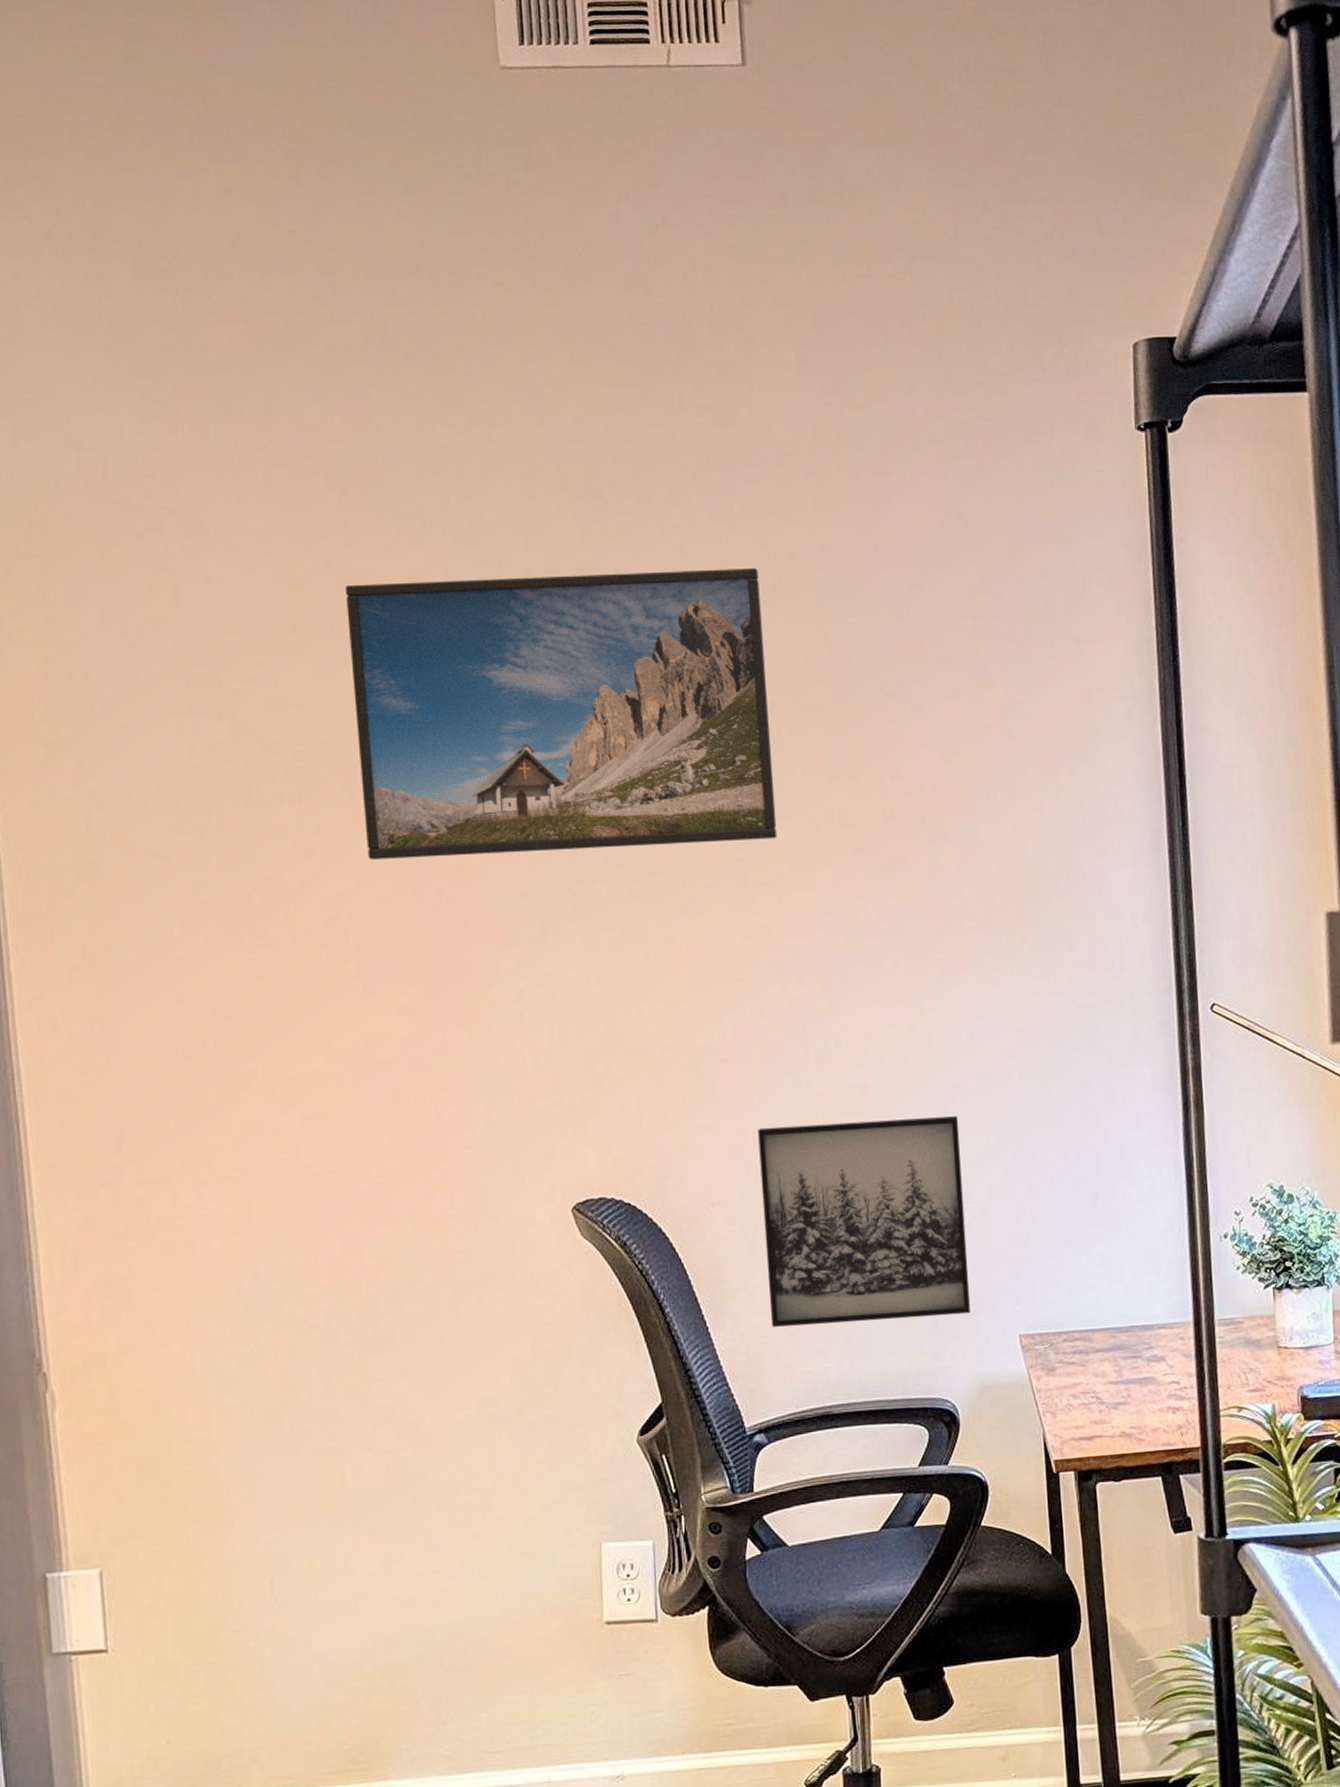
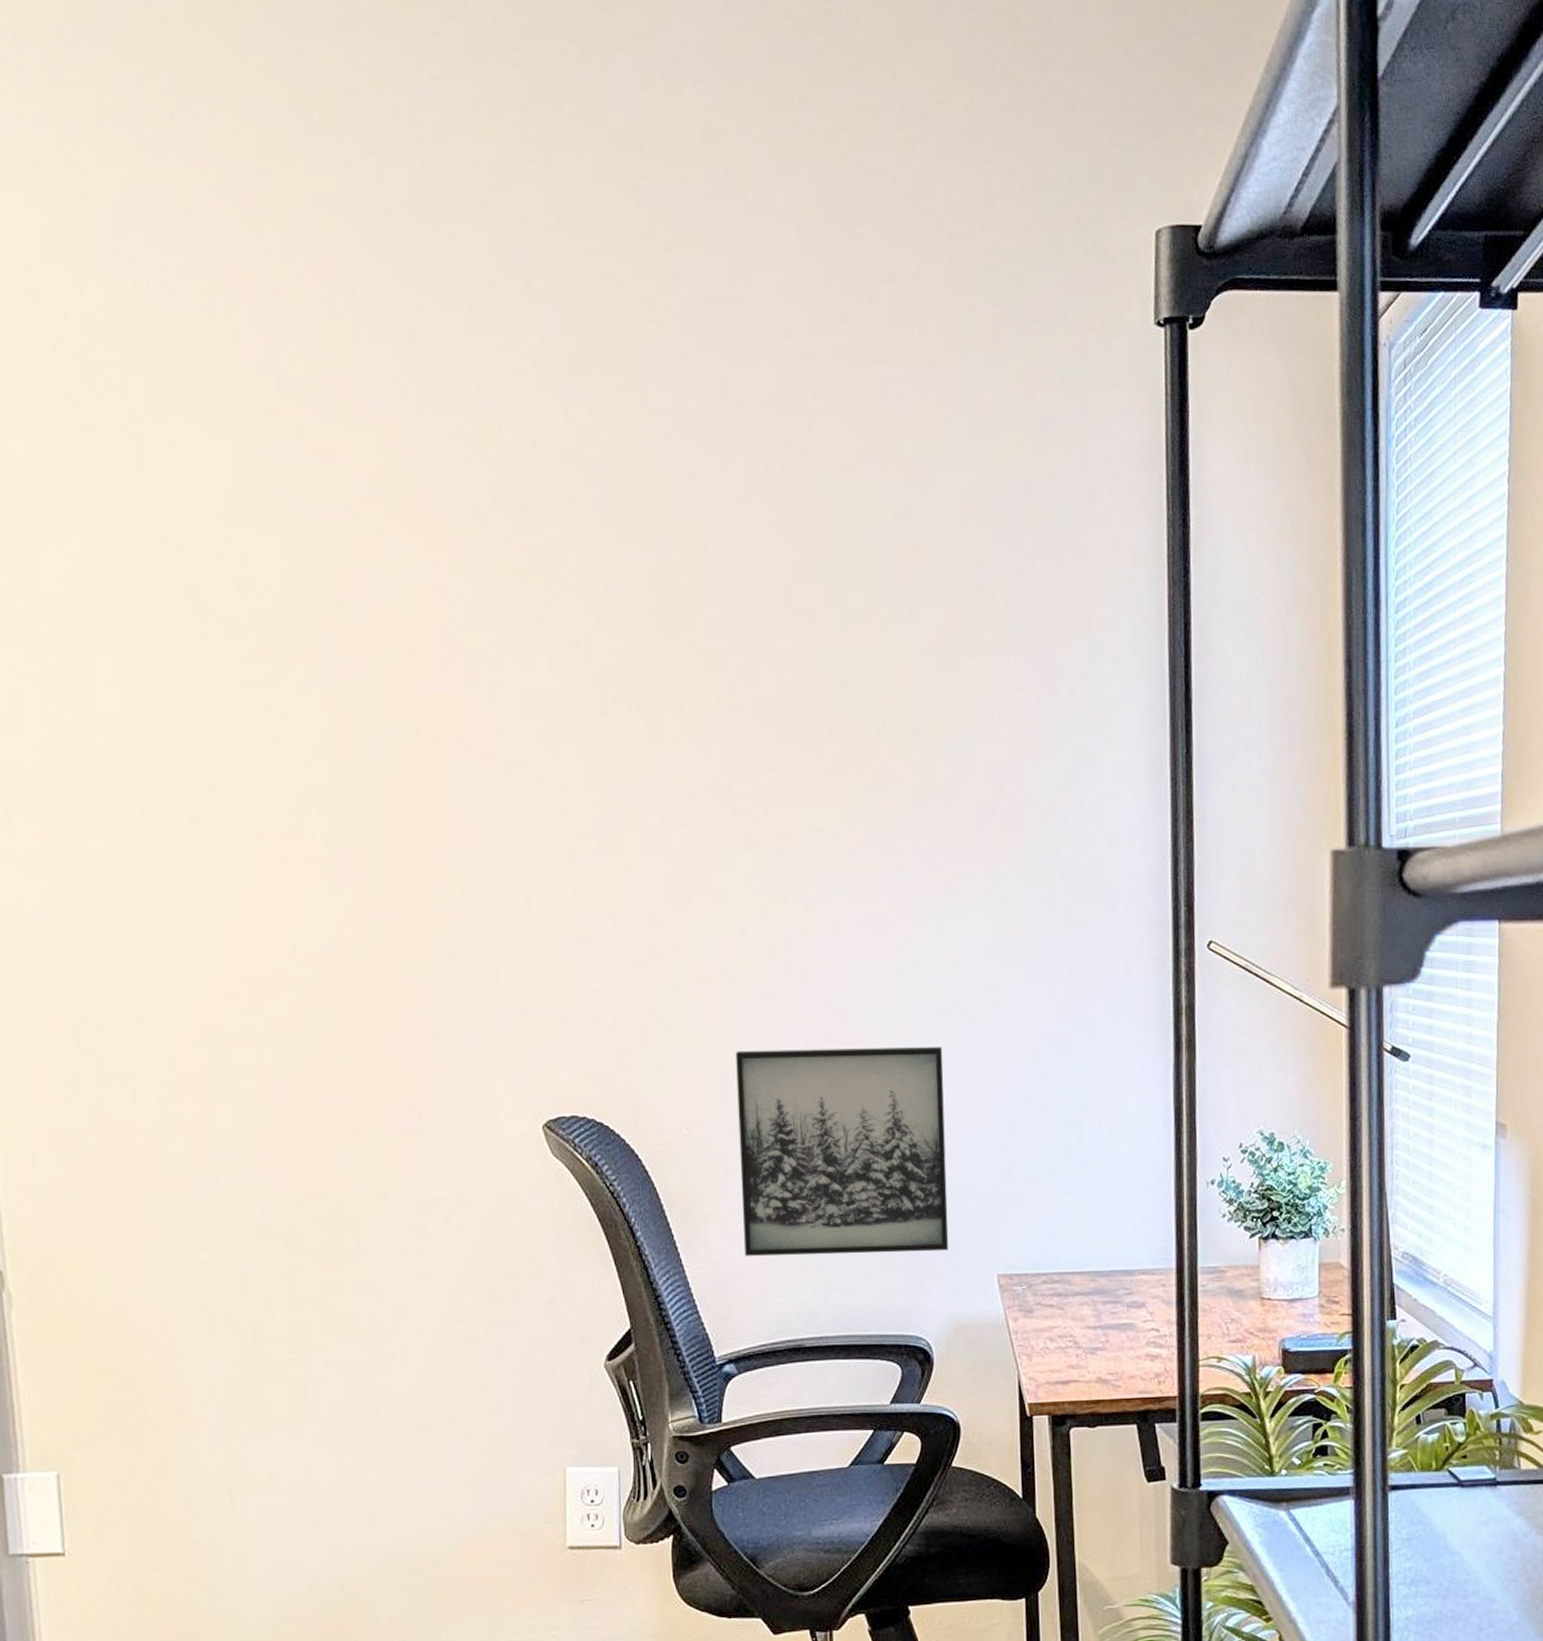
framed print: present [344,568,778,861] -> none [316,457,764,754]

